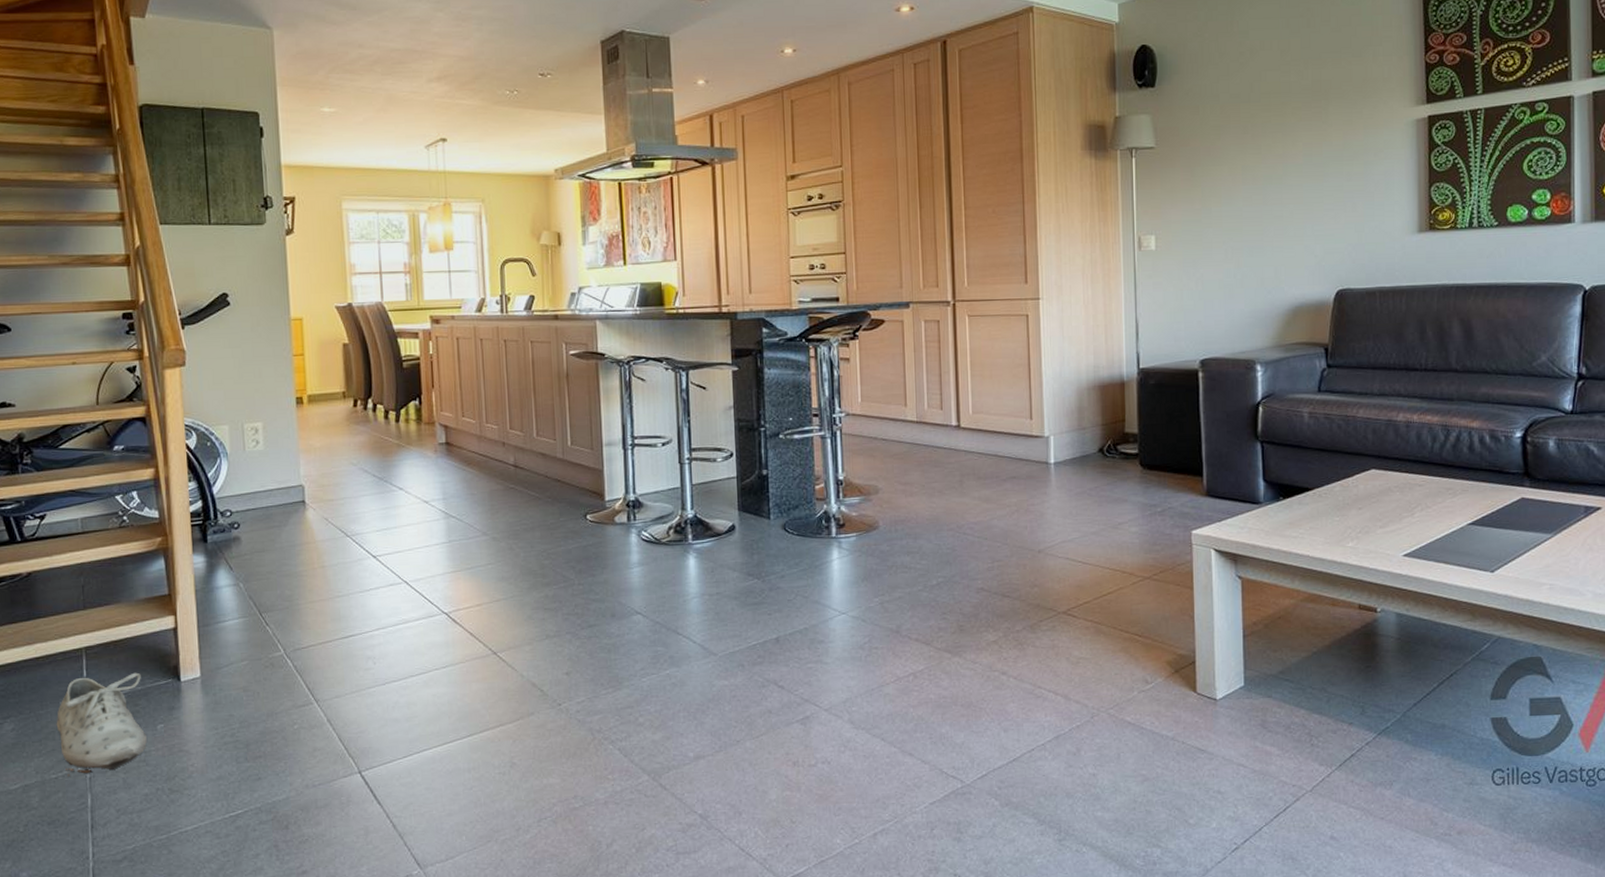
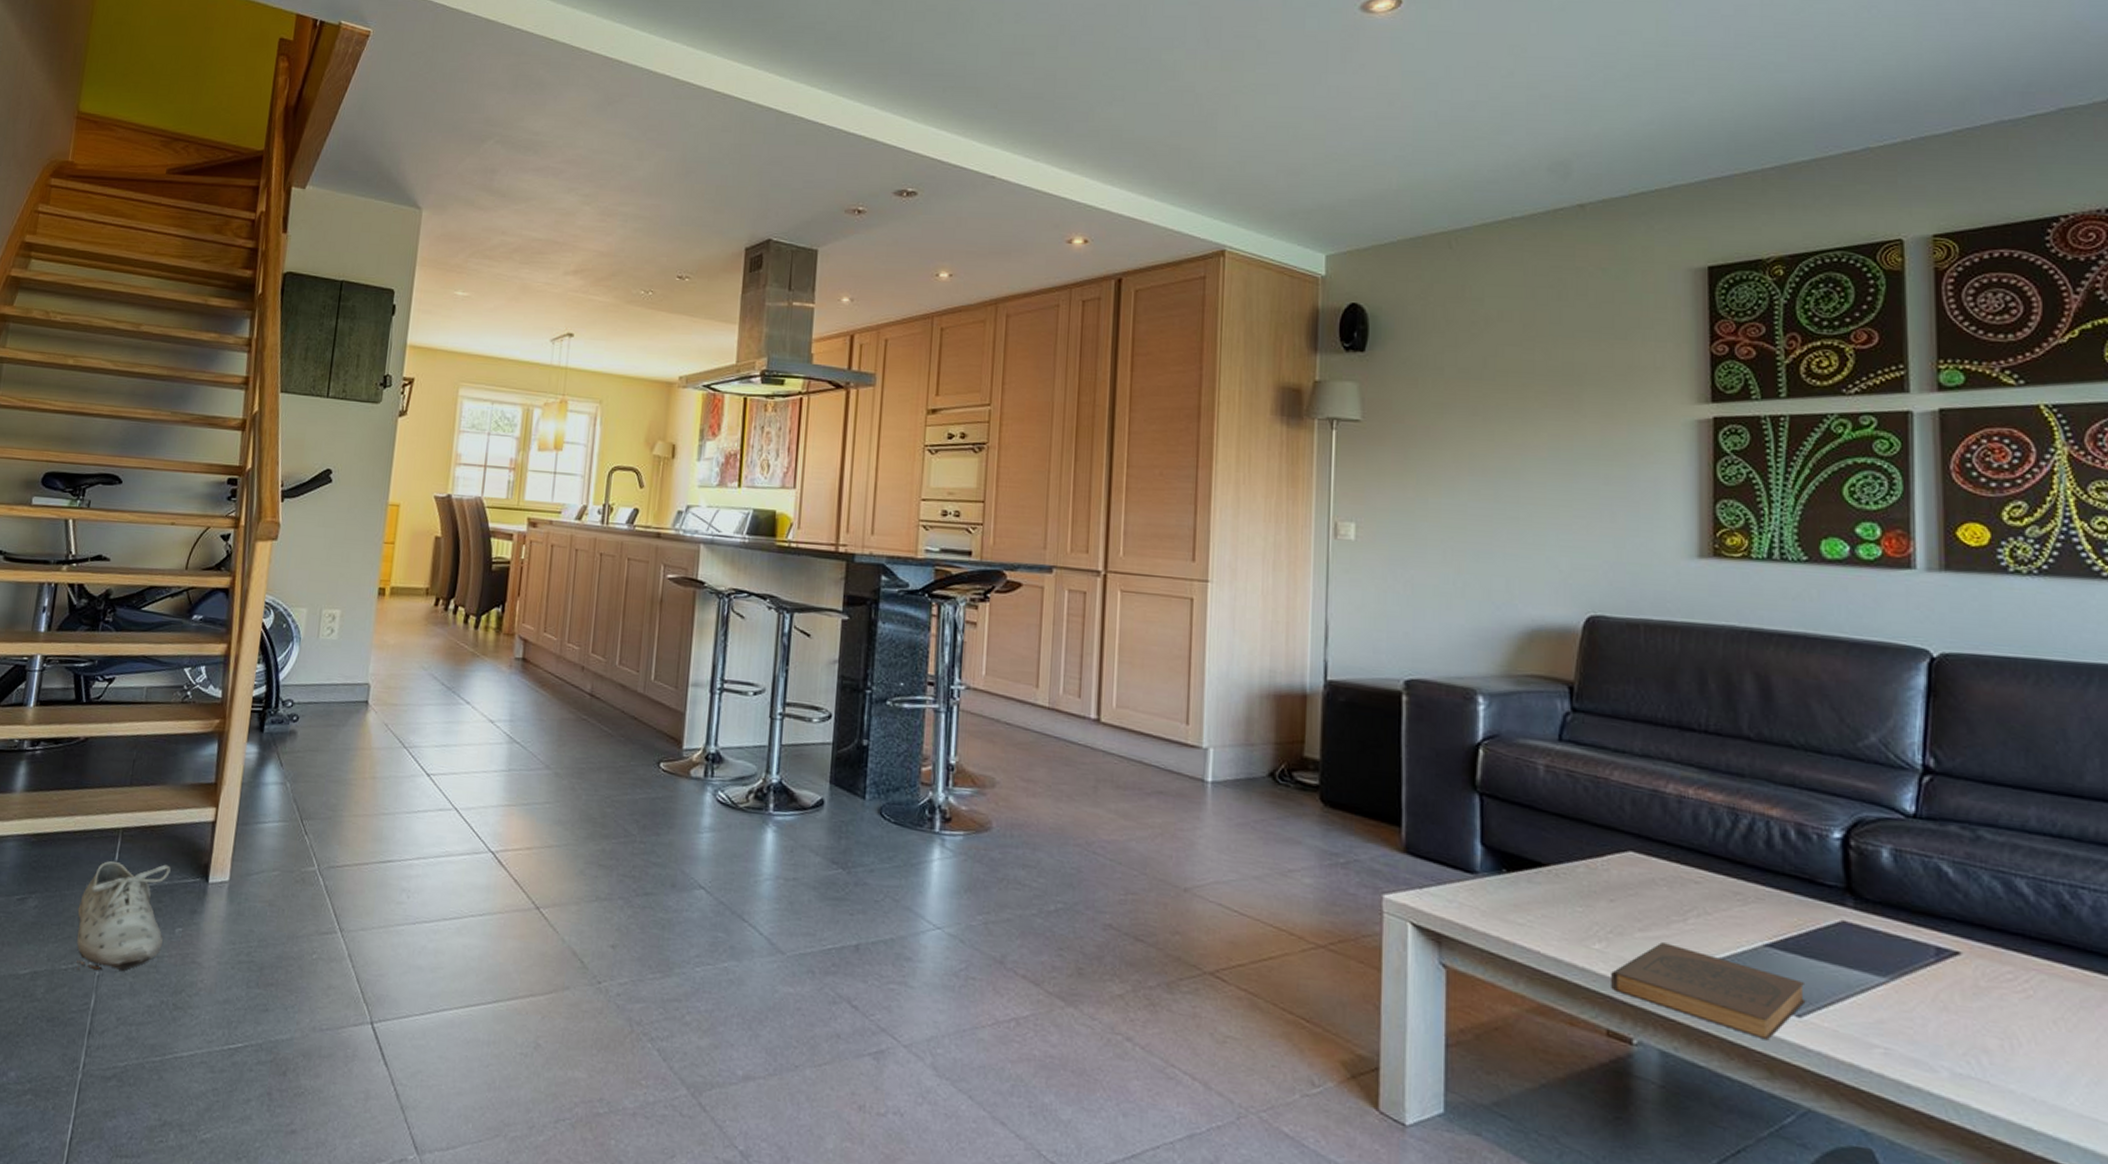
book: none [1361,534,1497,593] -> present [1611,942,1806,1041]

